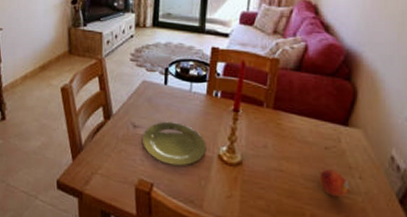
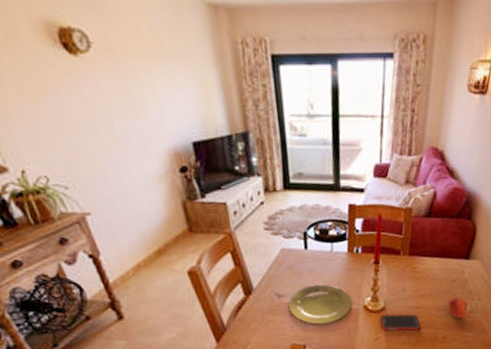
cell phone: none [235,169,284,199] -> present [380,313,421,331]

